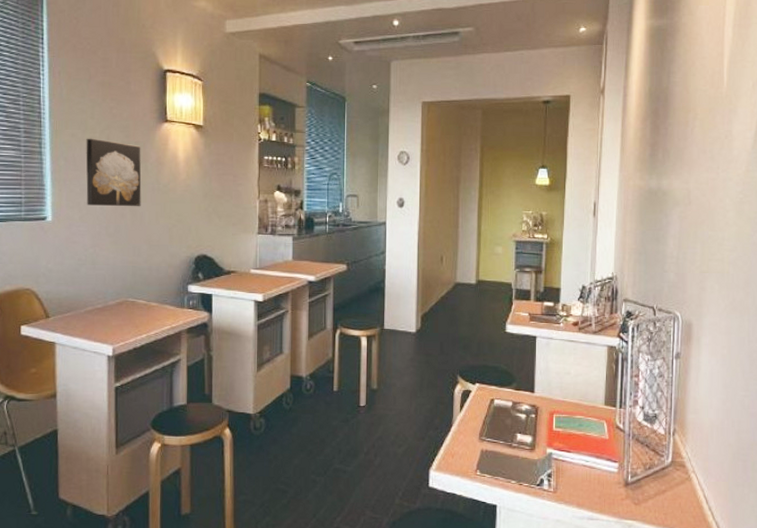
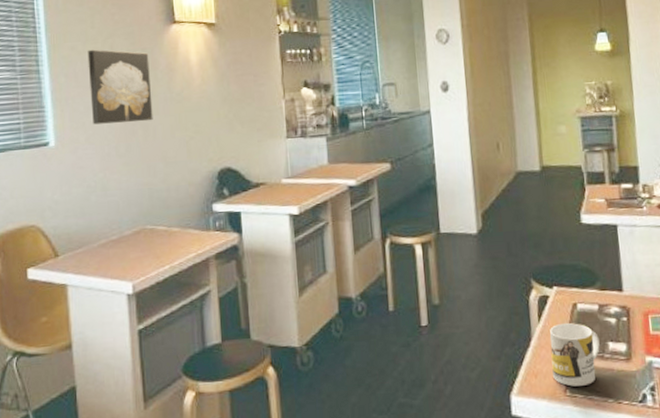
mug: none [467,415,510,468] -> present [549,323,600,387]

